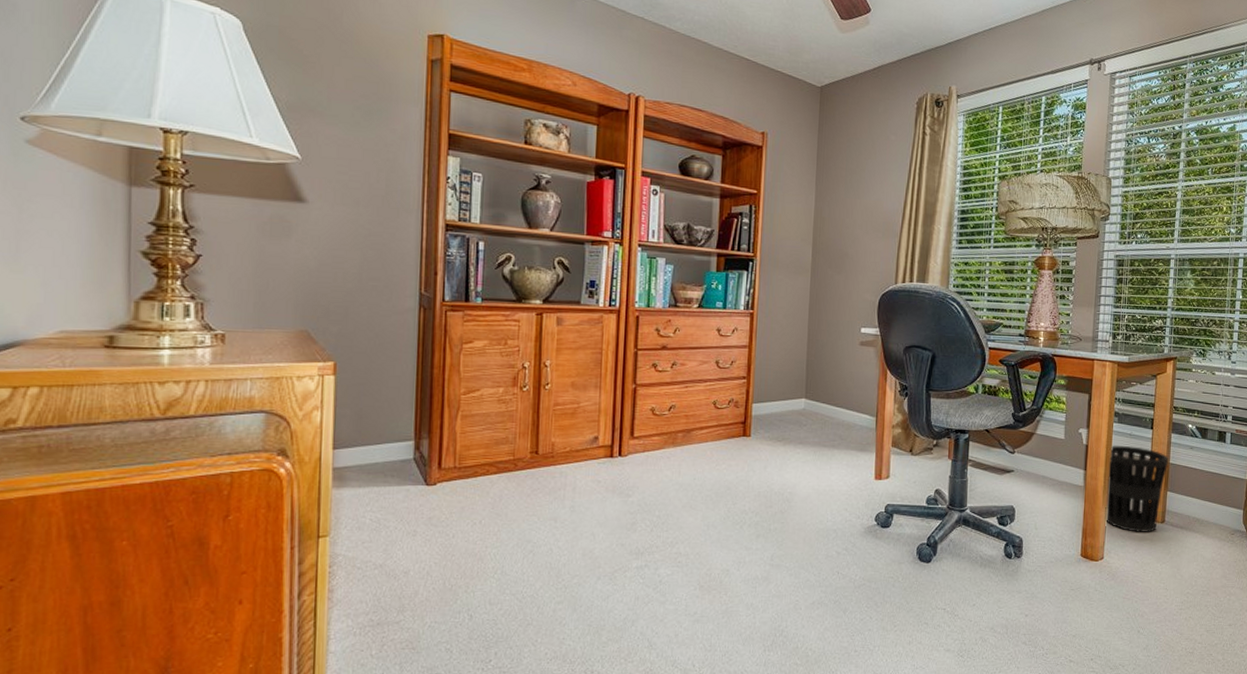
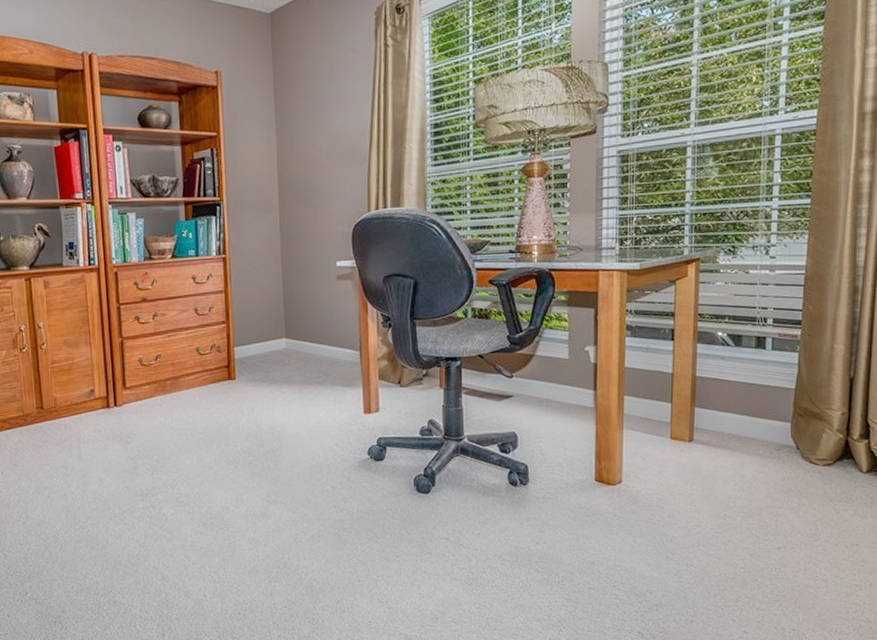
wastebasket: present [1105,446,1168,533] -> none [621,361,694,454]

